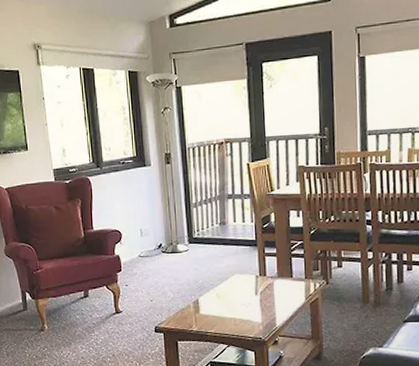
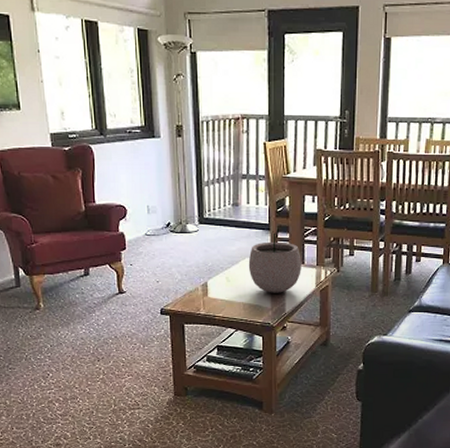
plant pot: none [237,243,290,308] -> present [248,227,302,293]

